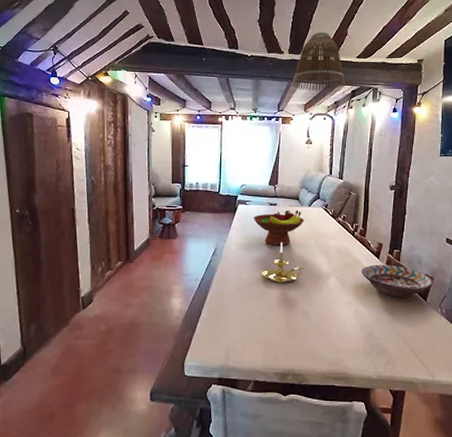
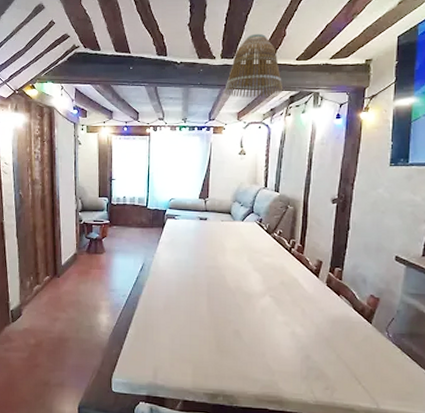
fruit bowl: present [253,210,305,246] -> none [183,225,237,262]
candle holder: present [262,242,306,284] -> none [191,258,238,302]
decorative bowl: present [362,264,432,297] -> none [299,283,378,319]

